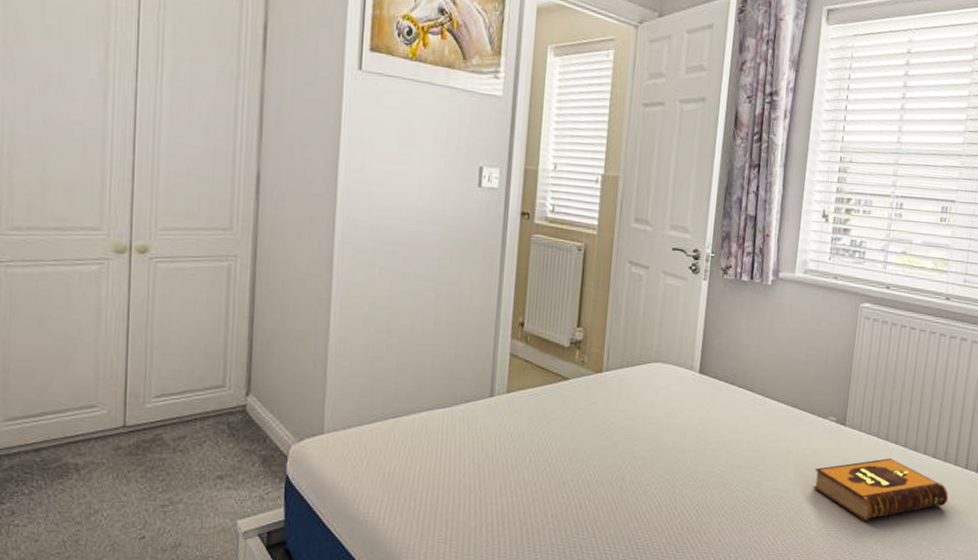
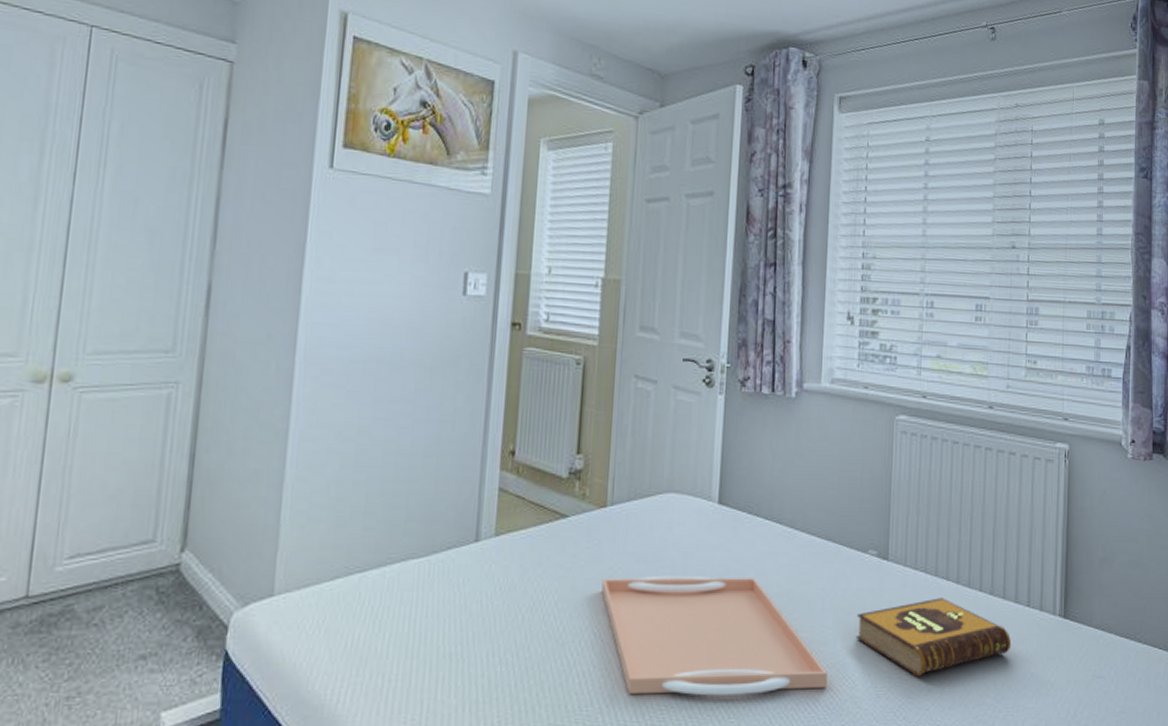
serving tray: none [597,430,788,529] -> present [601,575,829,696]

